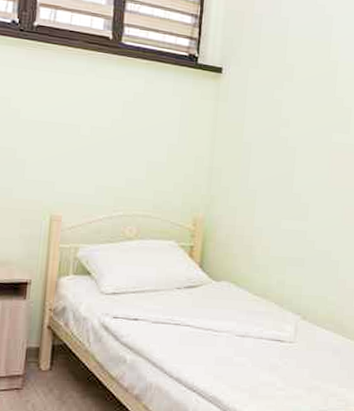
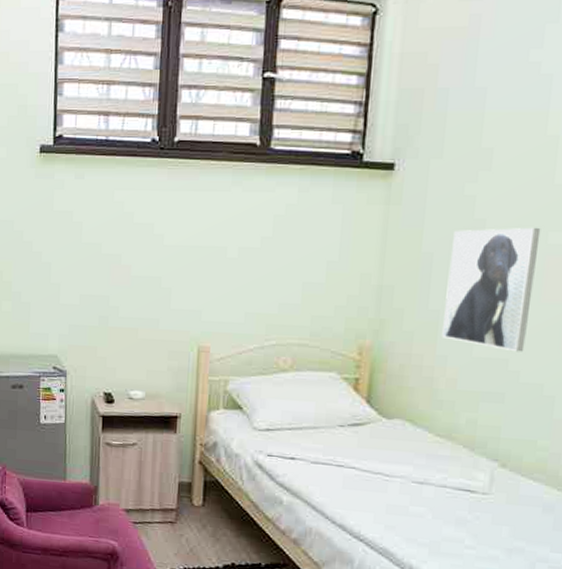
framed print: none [258,126,327,226] -> present [442,227,541,352]

